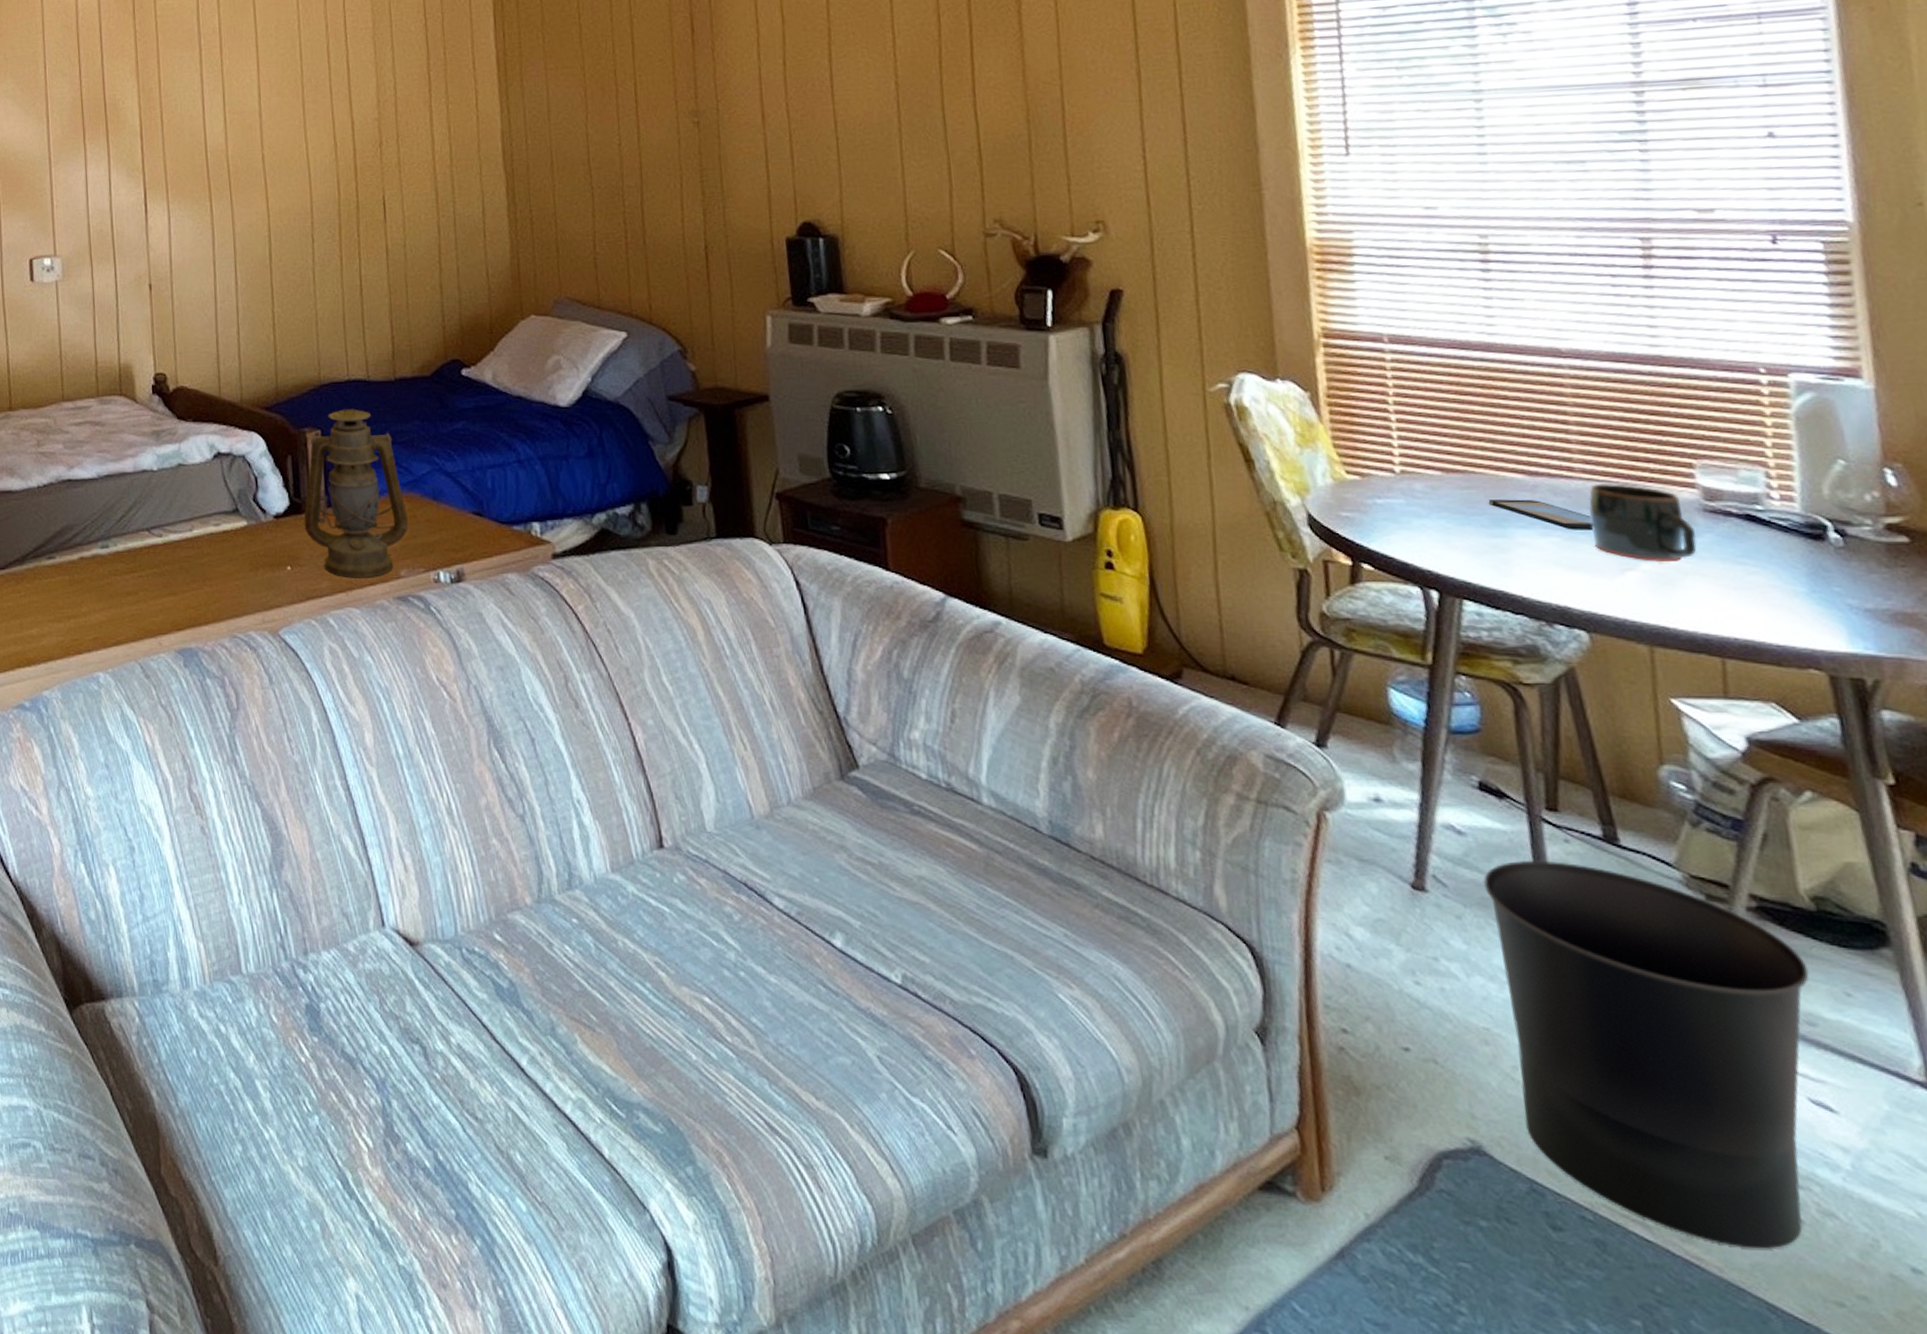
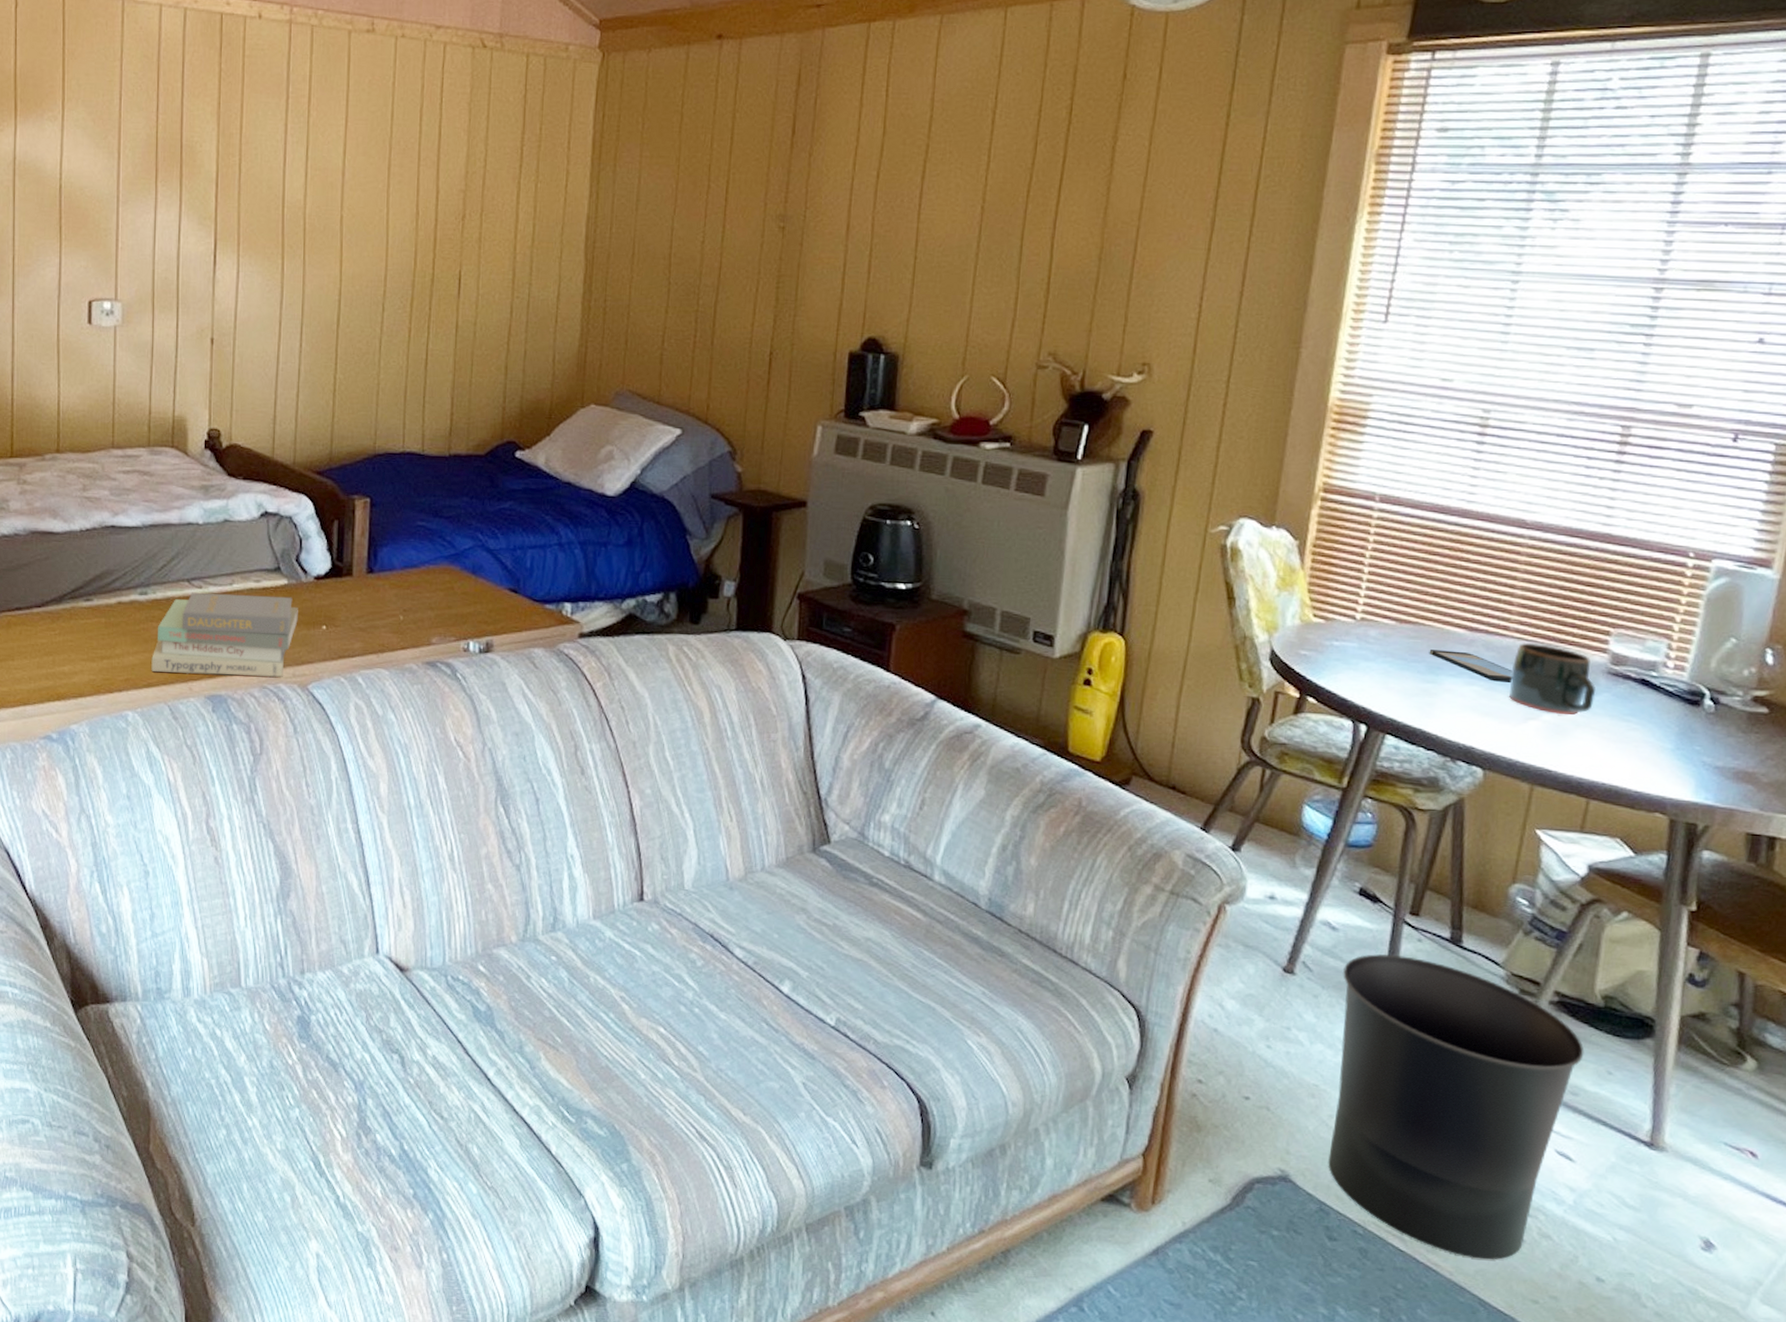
books: none [118,538,262,628] -> present [151,592,298,677]
lantern: present [304,409,409,578] -> none [343,480,446,643]

